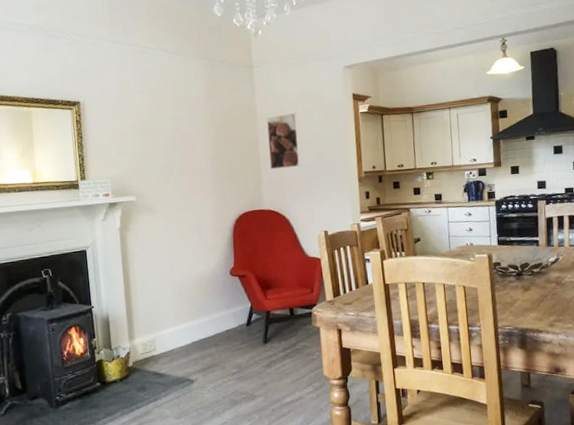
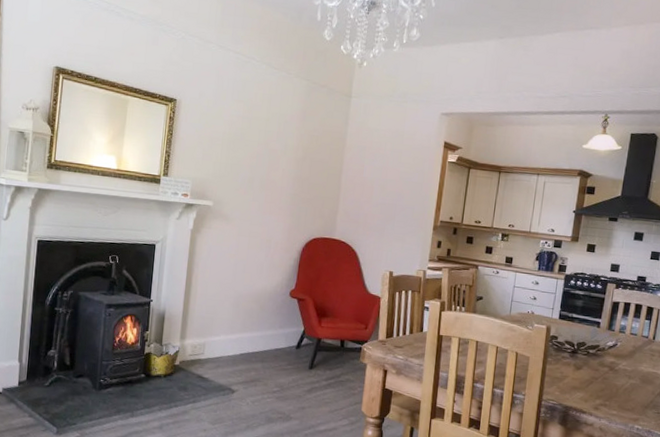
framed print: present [266,113,301,170] -> none [348,149,387,204]

